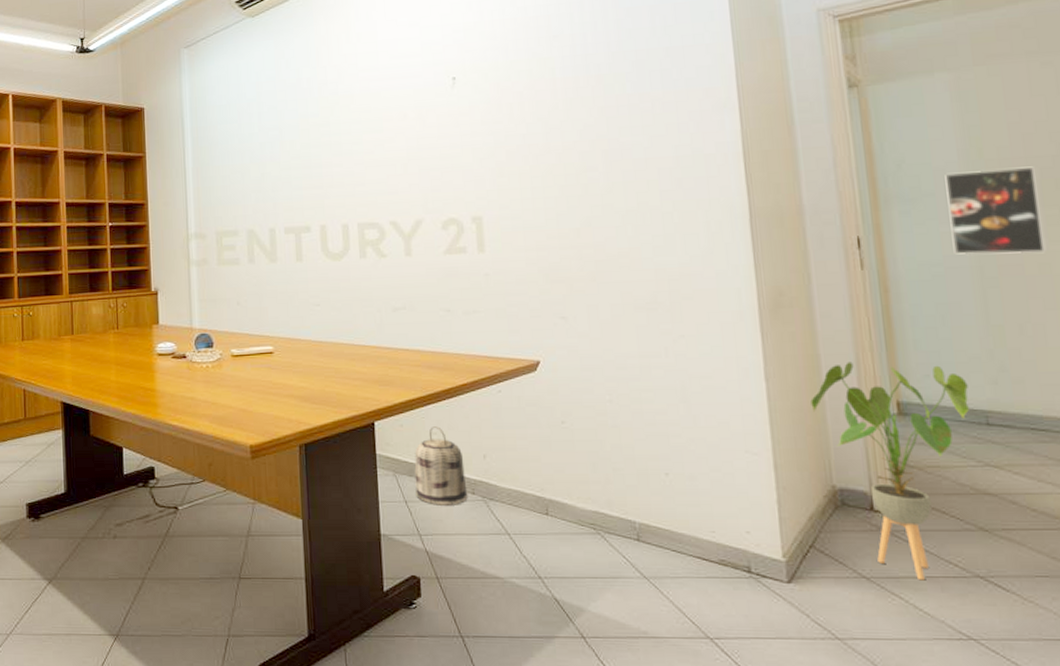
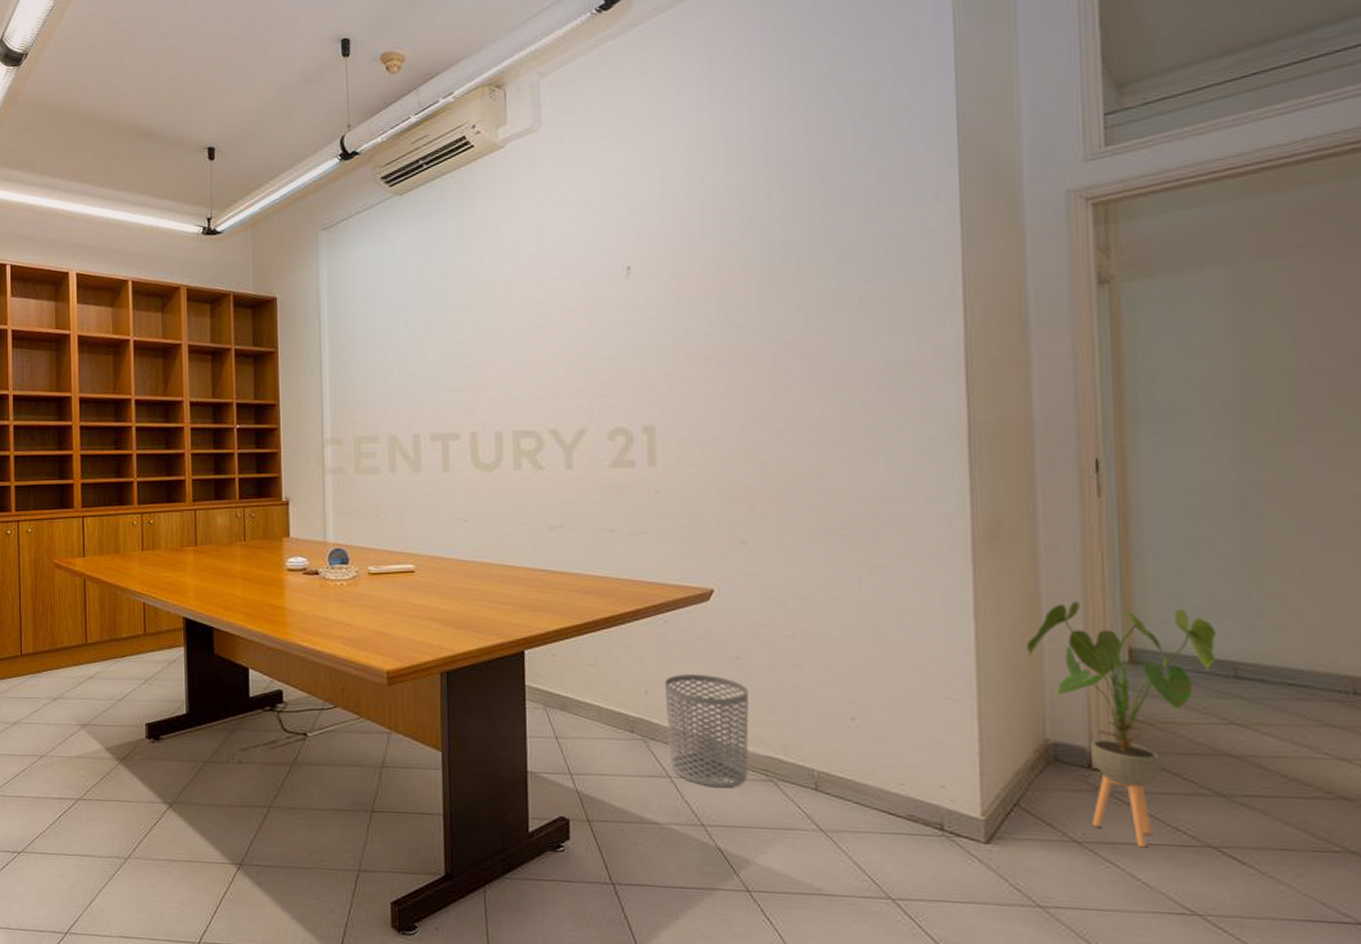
basket: present [414,426,468,505] -> none [567,658,626,744]
waste bin: none [500,439,577,542] -> present [664,674,749,788]
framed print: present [945,166,1045,256] -> none [1208,380,1324,484]

